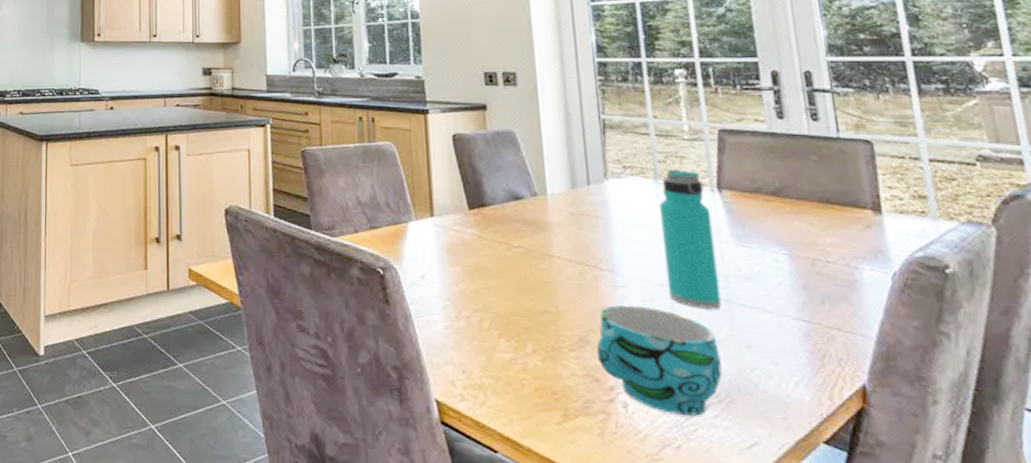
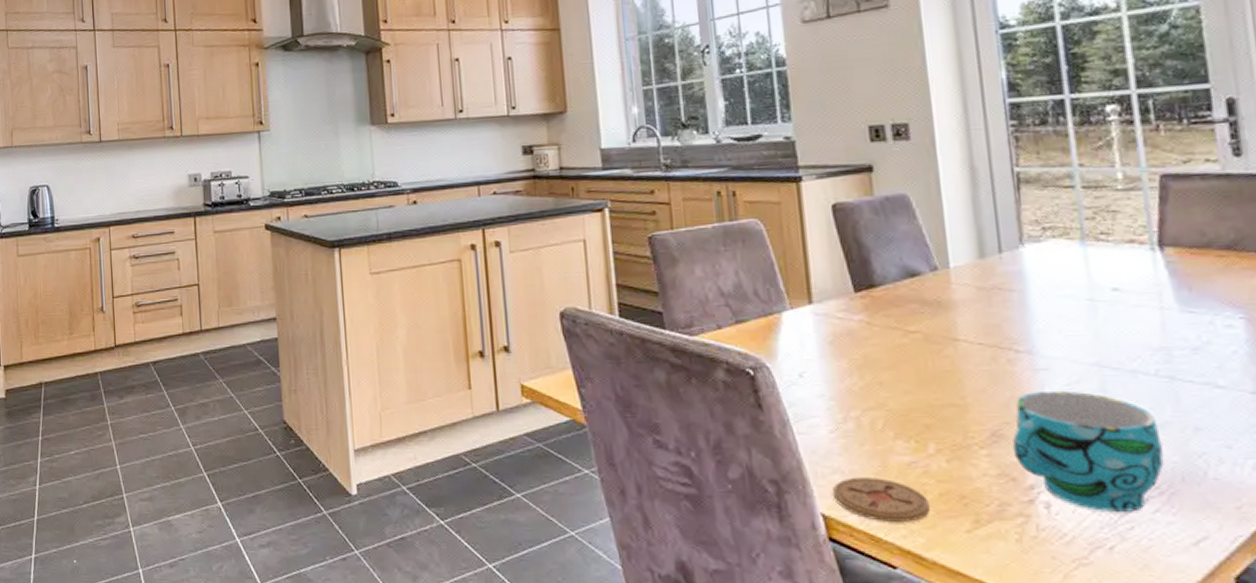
coaster: none [444,369,527,412] -> present [832,477,930,522]
water bottle: present [659,169,722,309] -> none [1087,226,1164,388]

